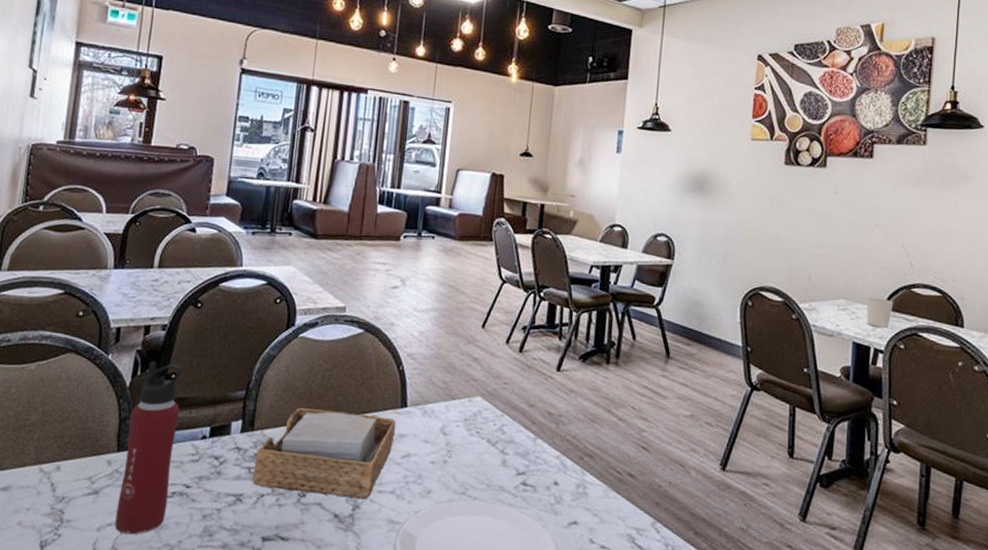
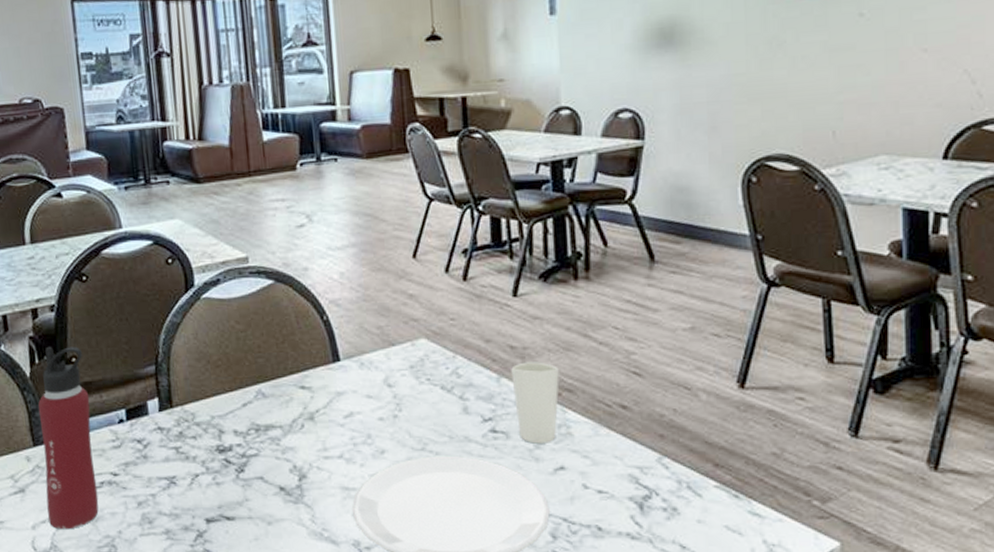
napkin holder: present [252,408,396,500] -> none [181,374,332,468]
cup: none [545,427,585,500] -> present [511,362,560,444]
dixie cup: present [866,296,894,328] -> none [917,145,958,184]

